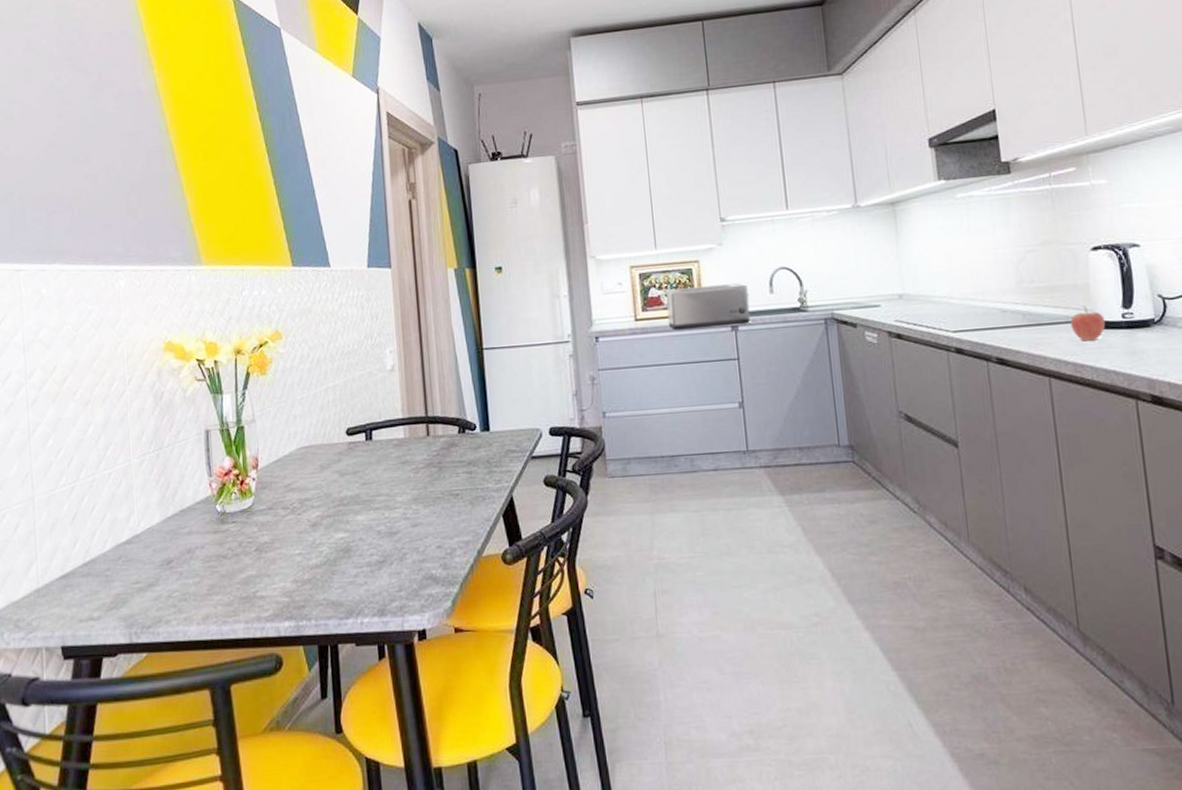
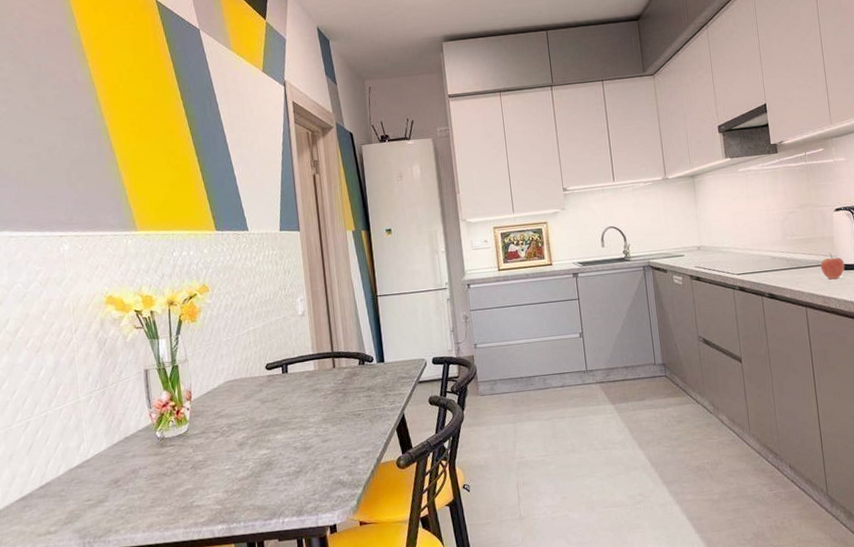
toaster: present [666,283,751,330] -> none [522,239,587,277]

